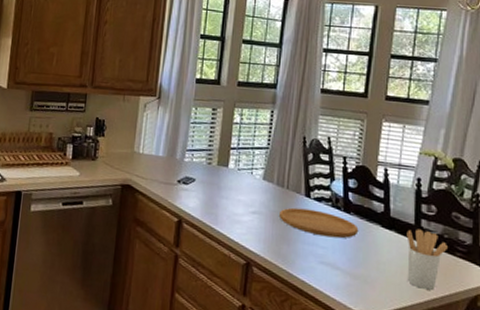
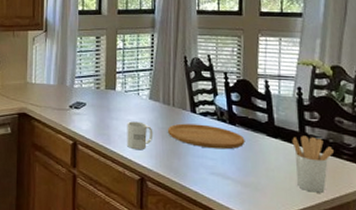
mug: none [235,201,264,233] -> present [127,121,154,149]

